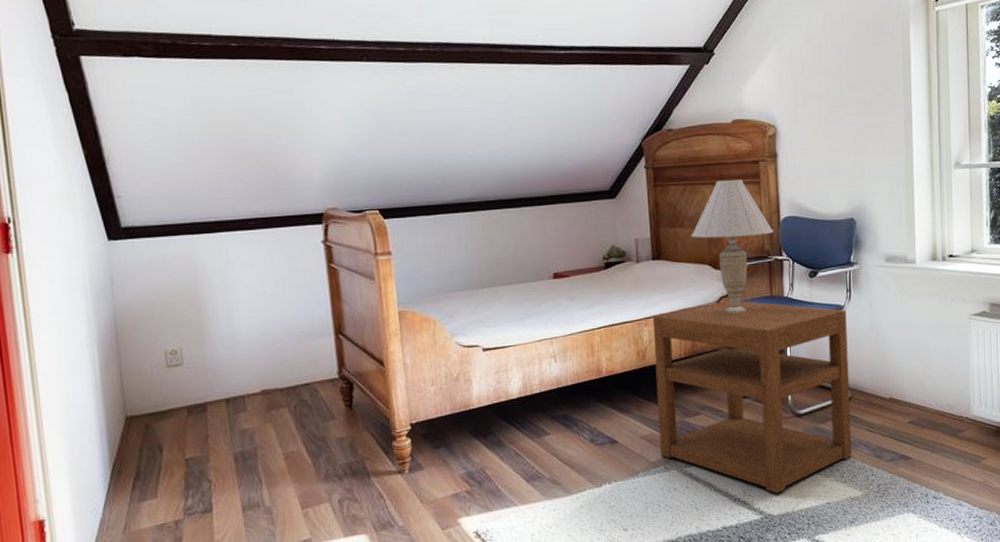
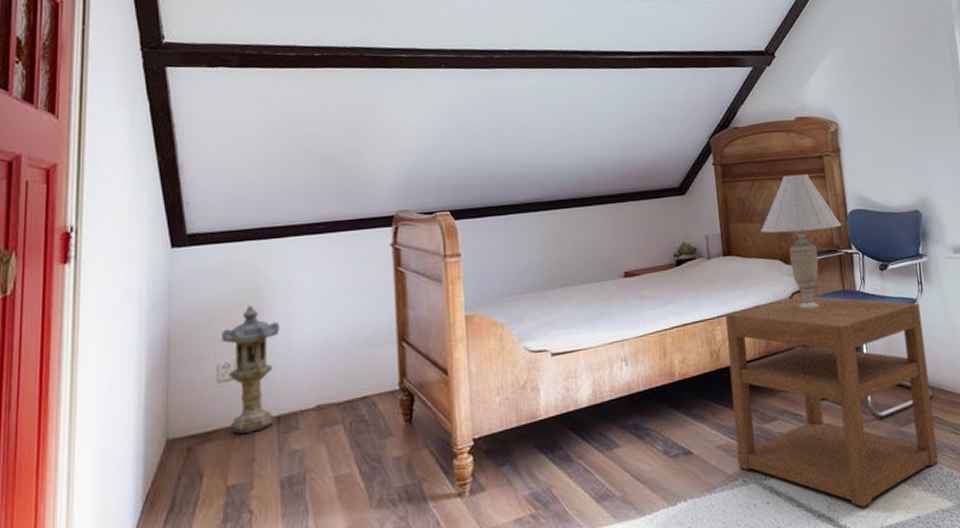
lantern: none [166,296,223,414] -> present [222,305,280,434]

